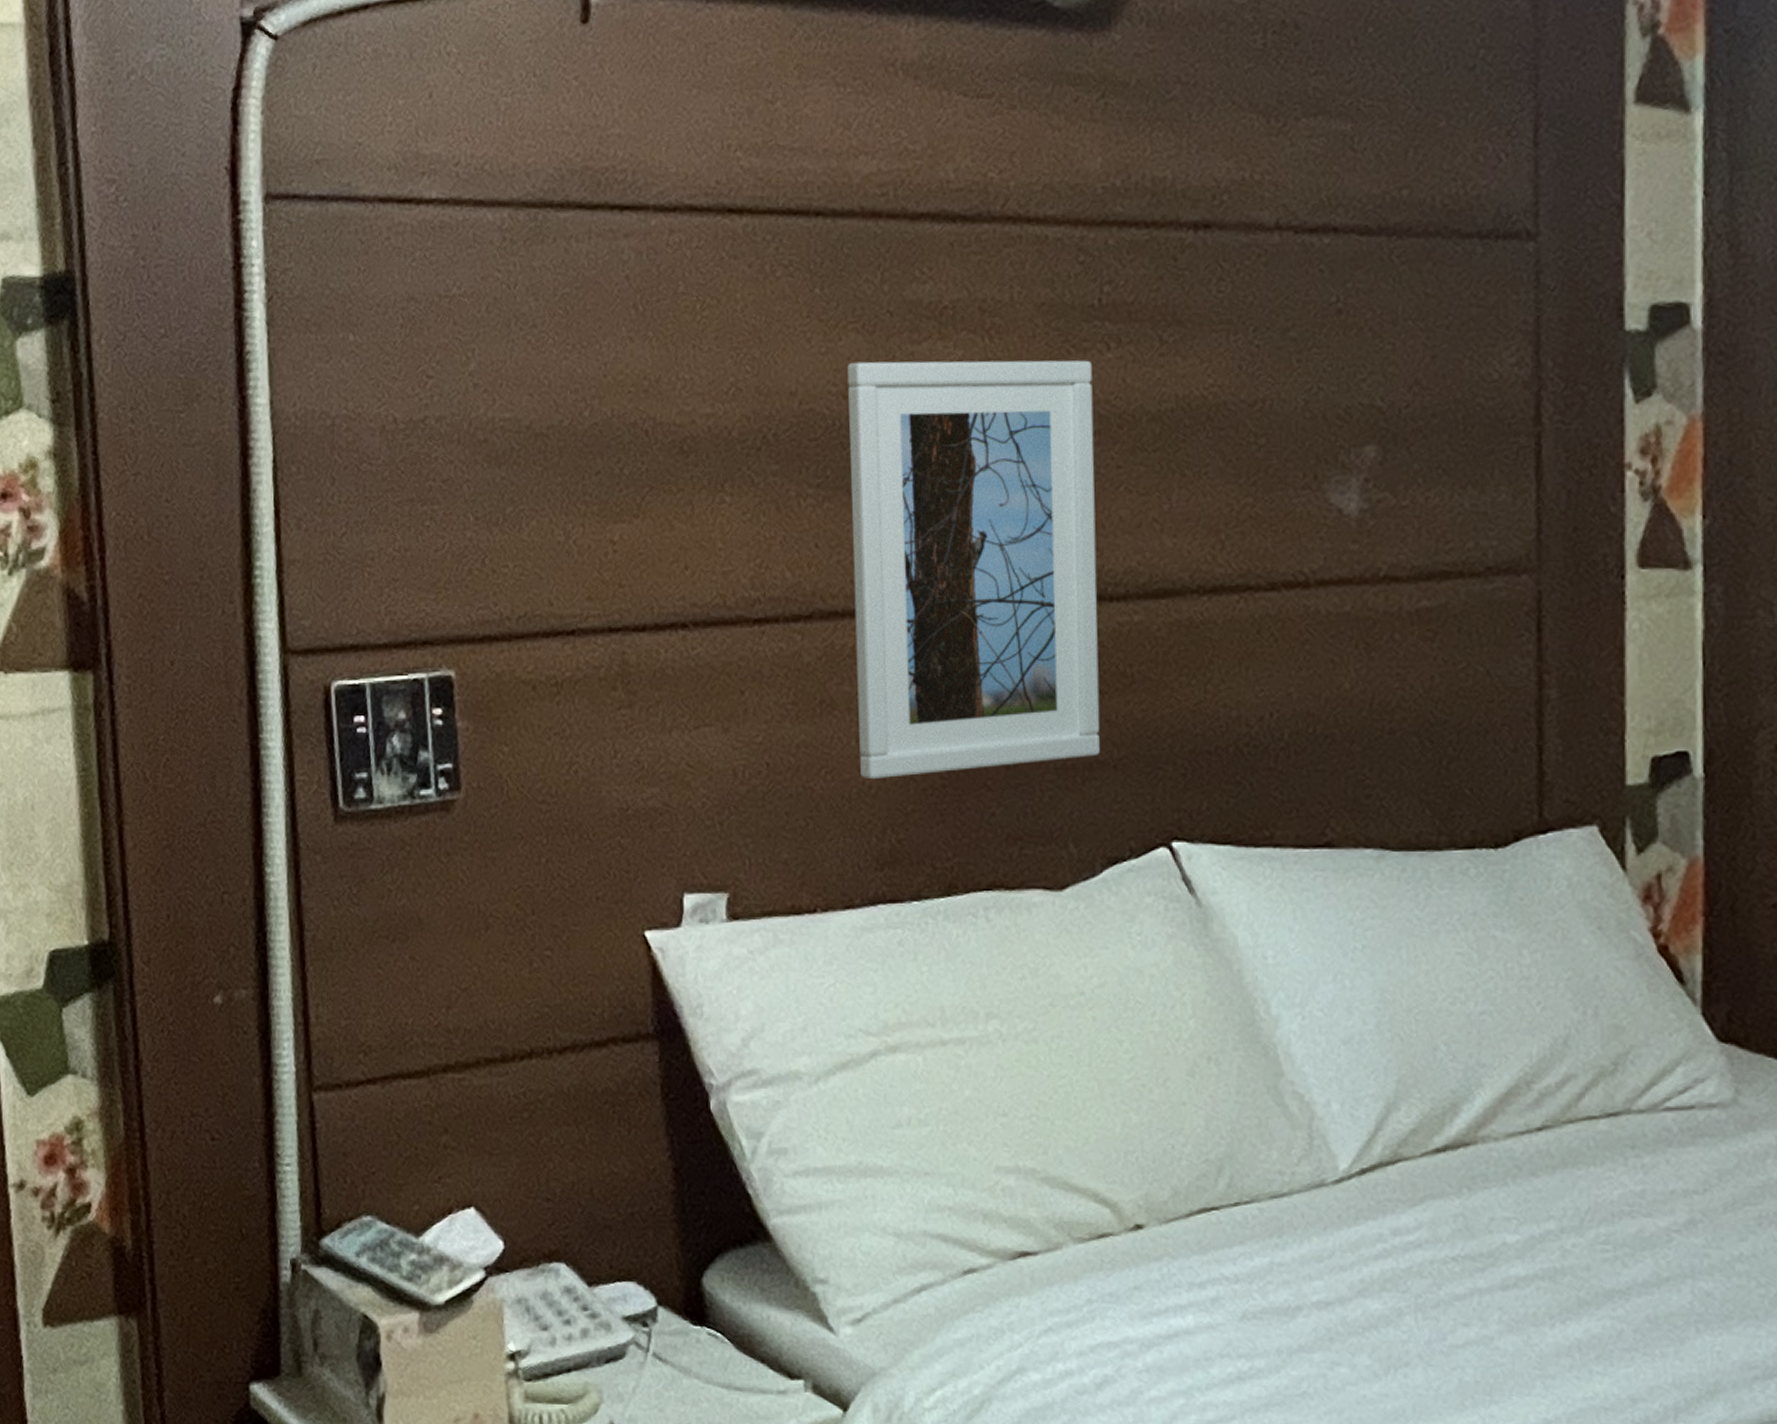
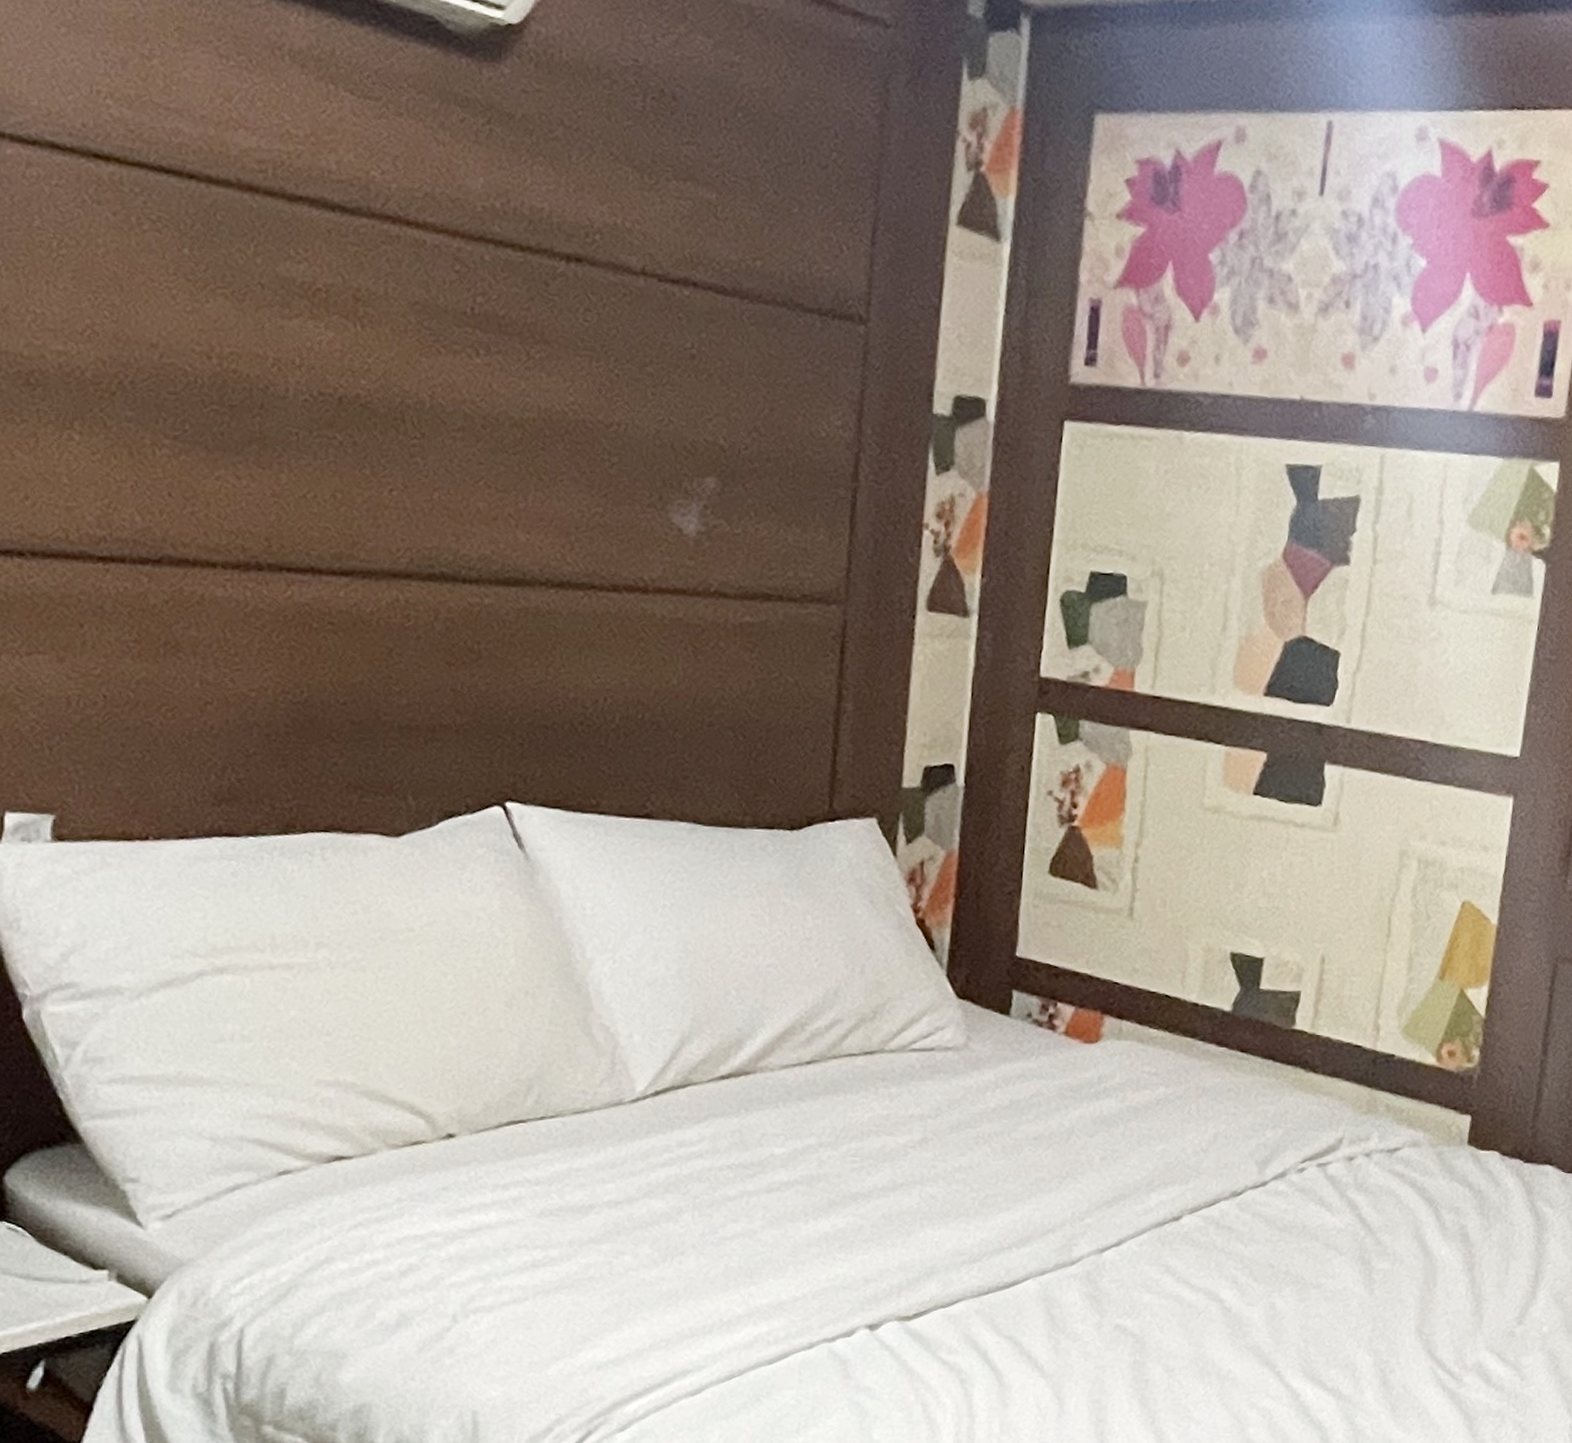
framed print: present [847,360,1100,780] -> none [203,325,460,721]

